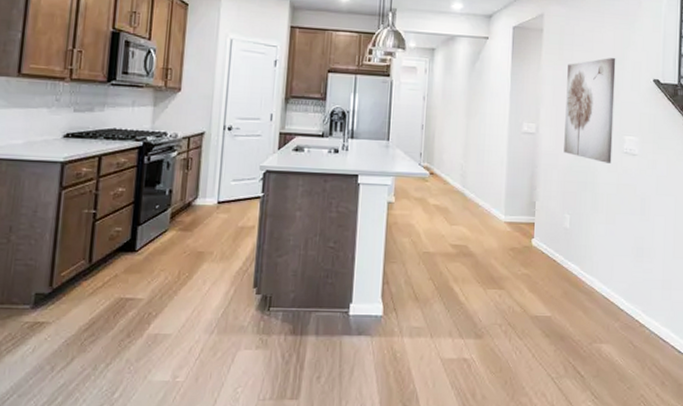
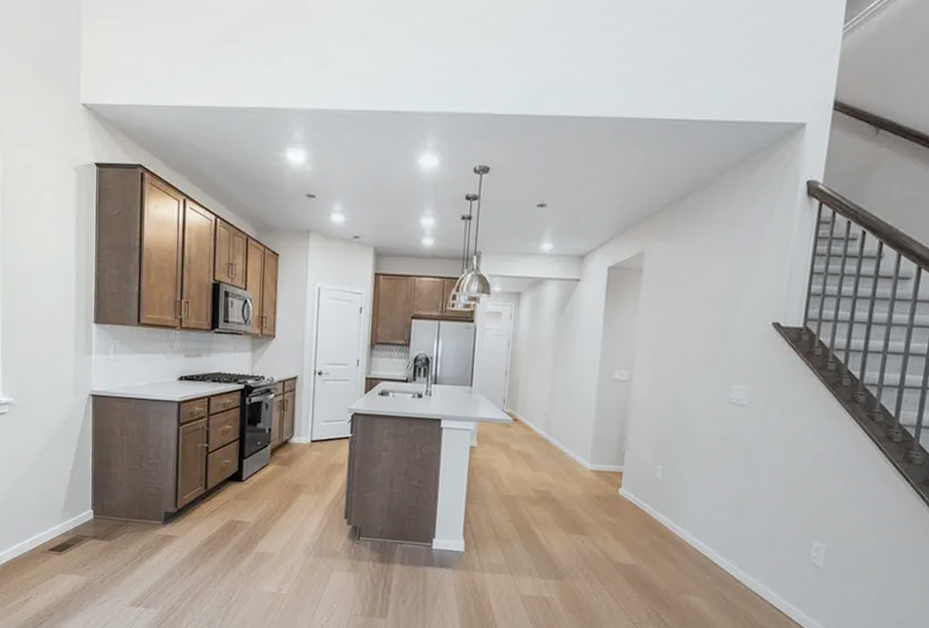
wall art: present [564,58,616,163] -> none [659,299,728,414]

